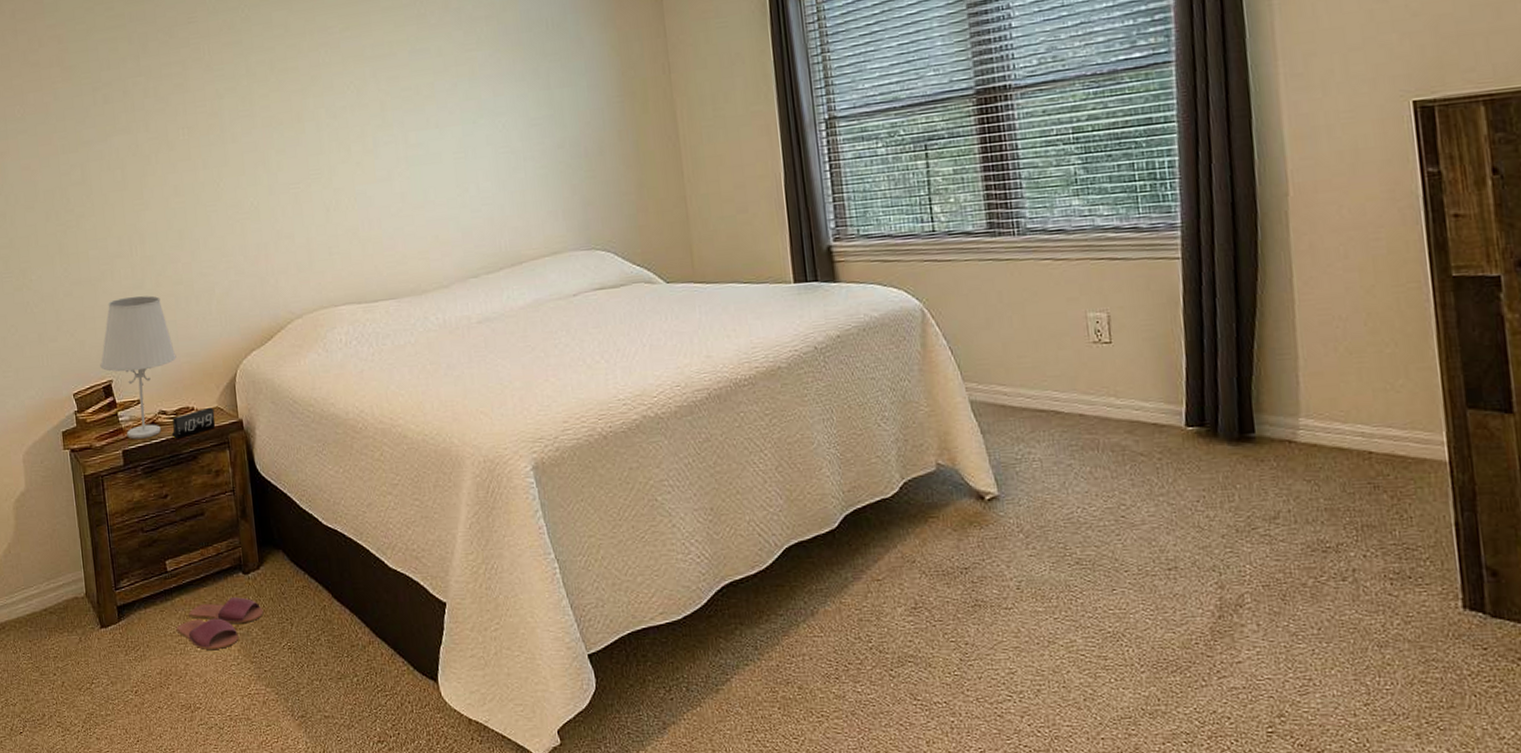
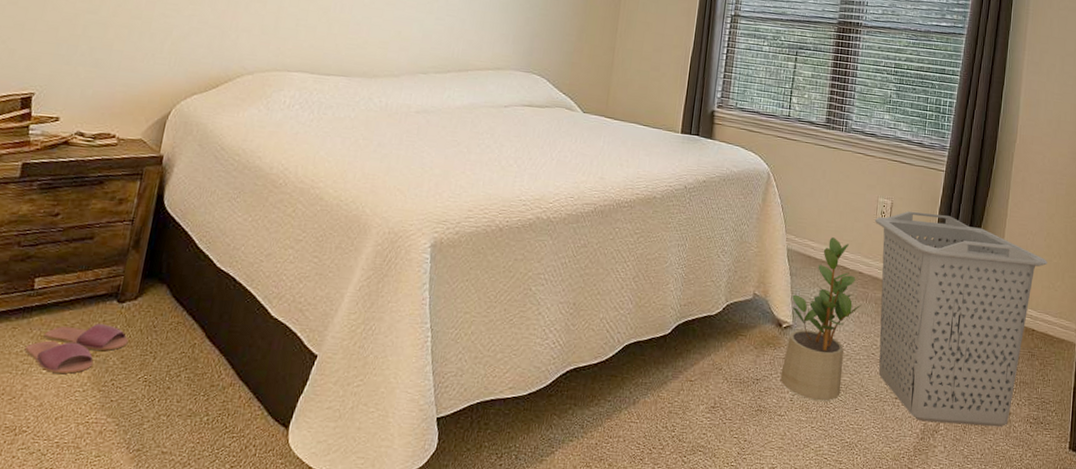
table lamp: present [100,295,177,439] -> none [25,18,113,156]
alarm clock: present [171,407,216,439] -> none [82,137,137,162]
potted plant: none [990,376,1093,585] -> present [780,237,862,401]
laundry basket: none [1087,317,1376,595] -> present [874,211,1047,426]

